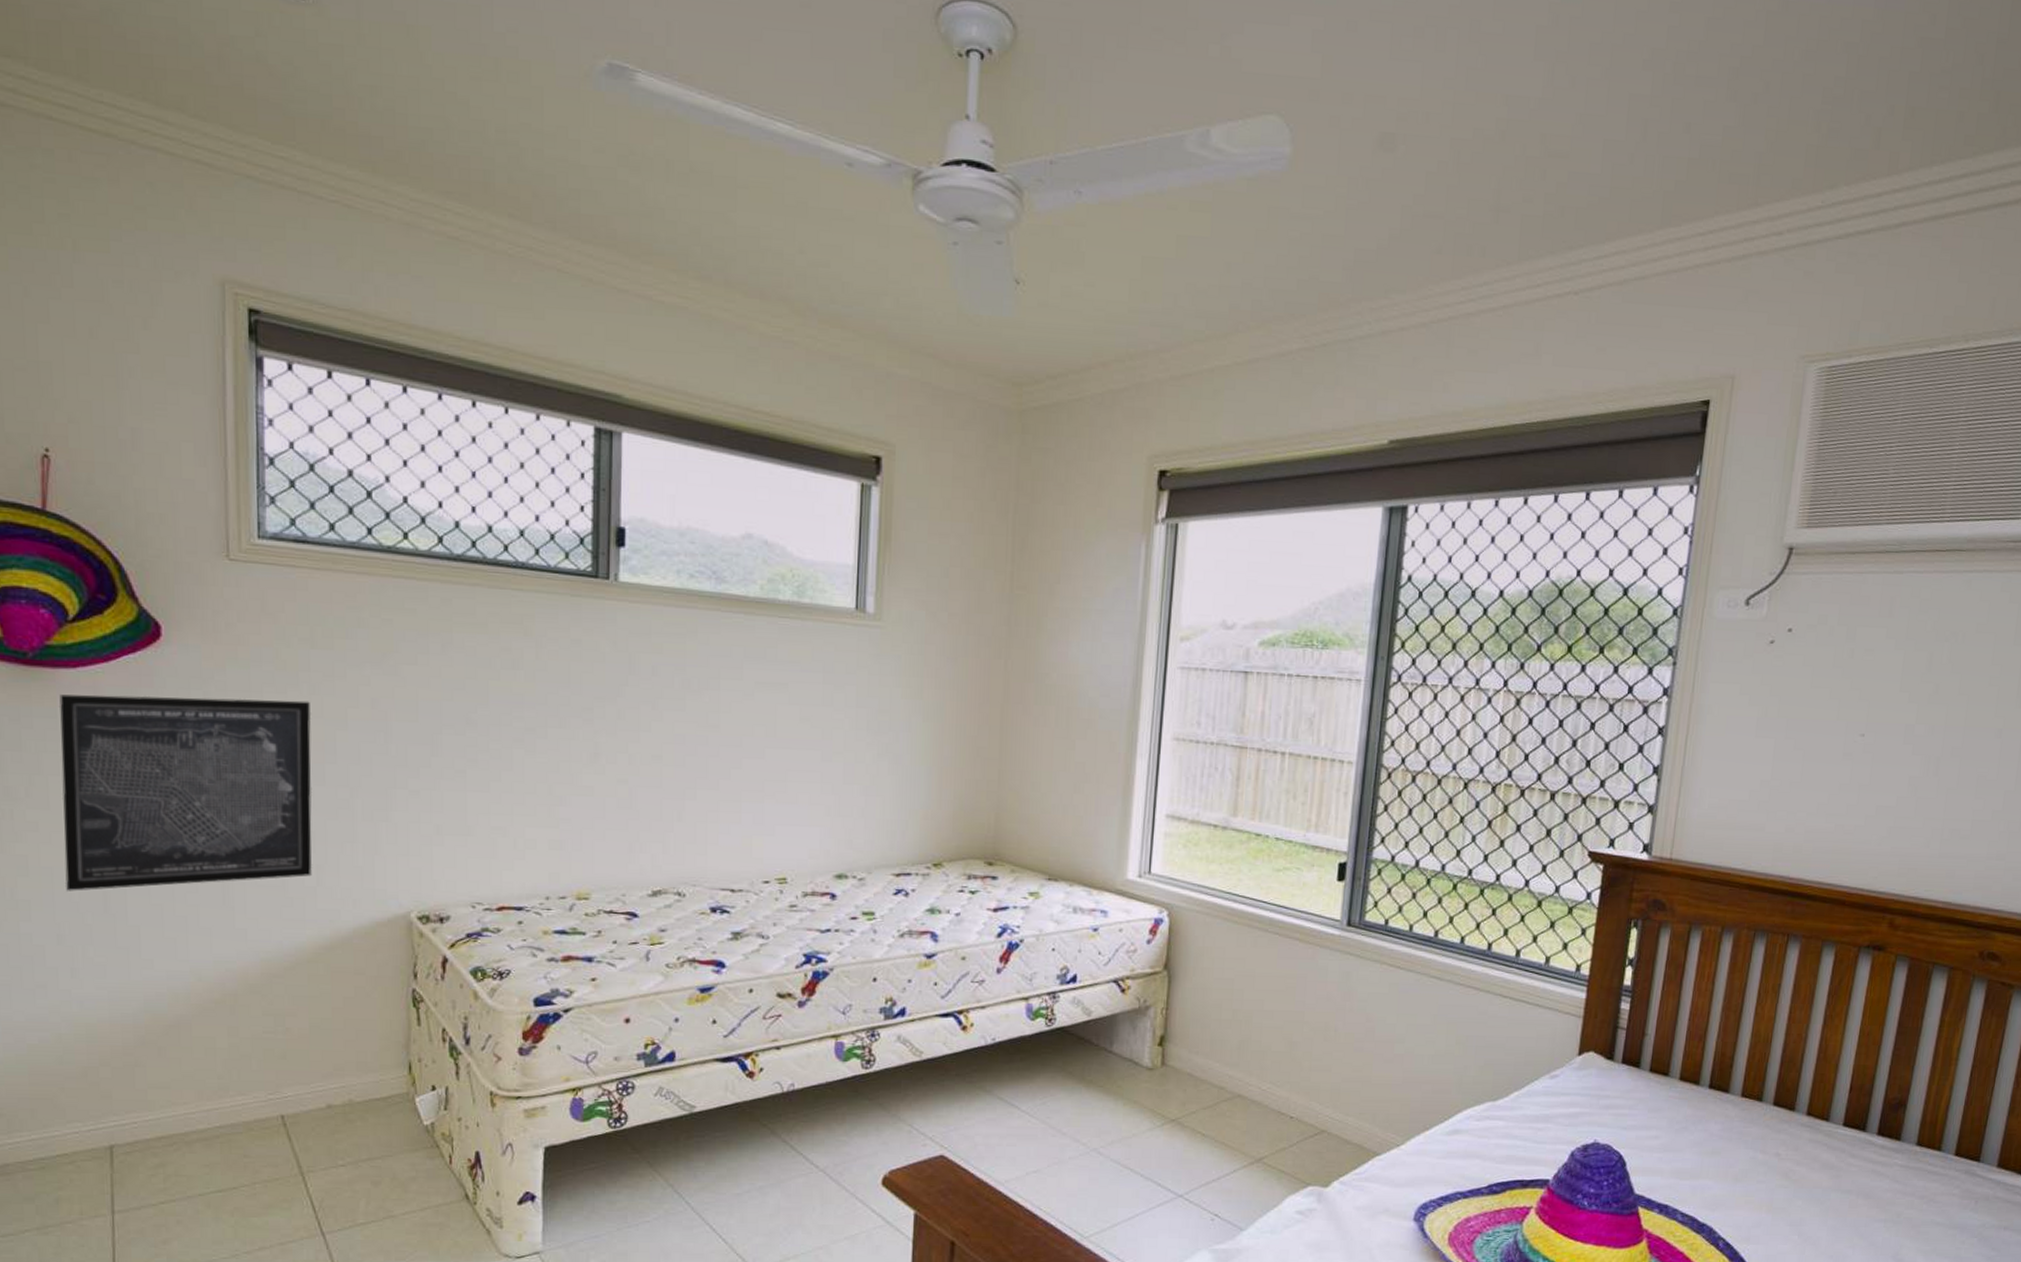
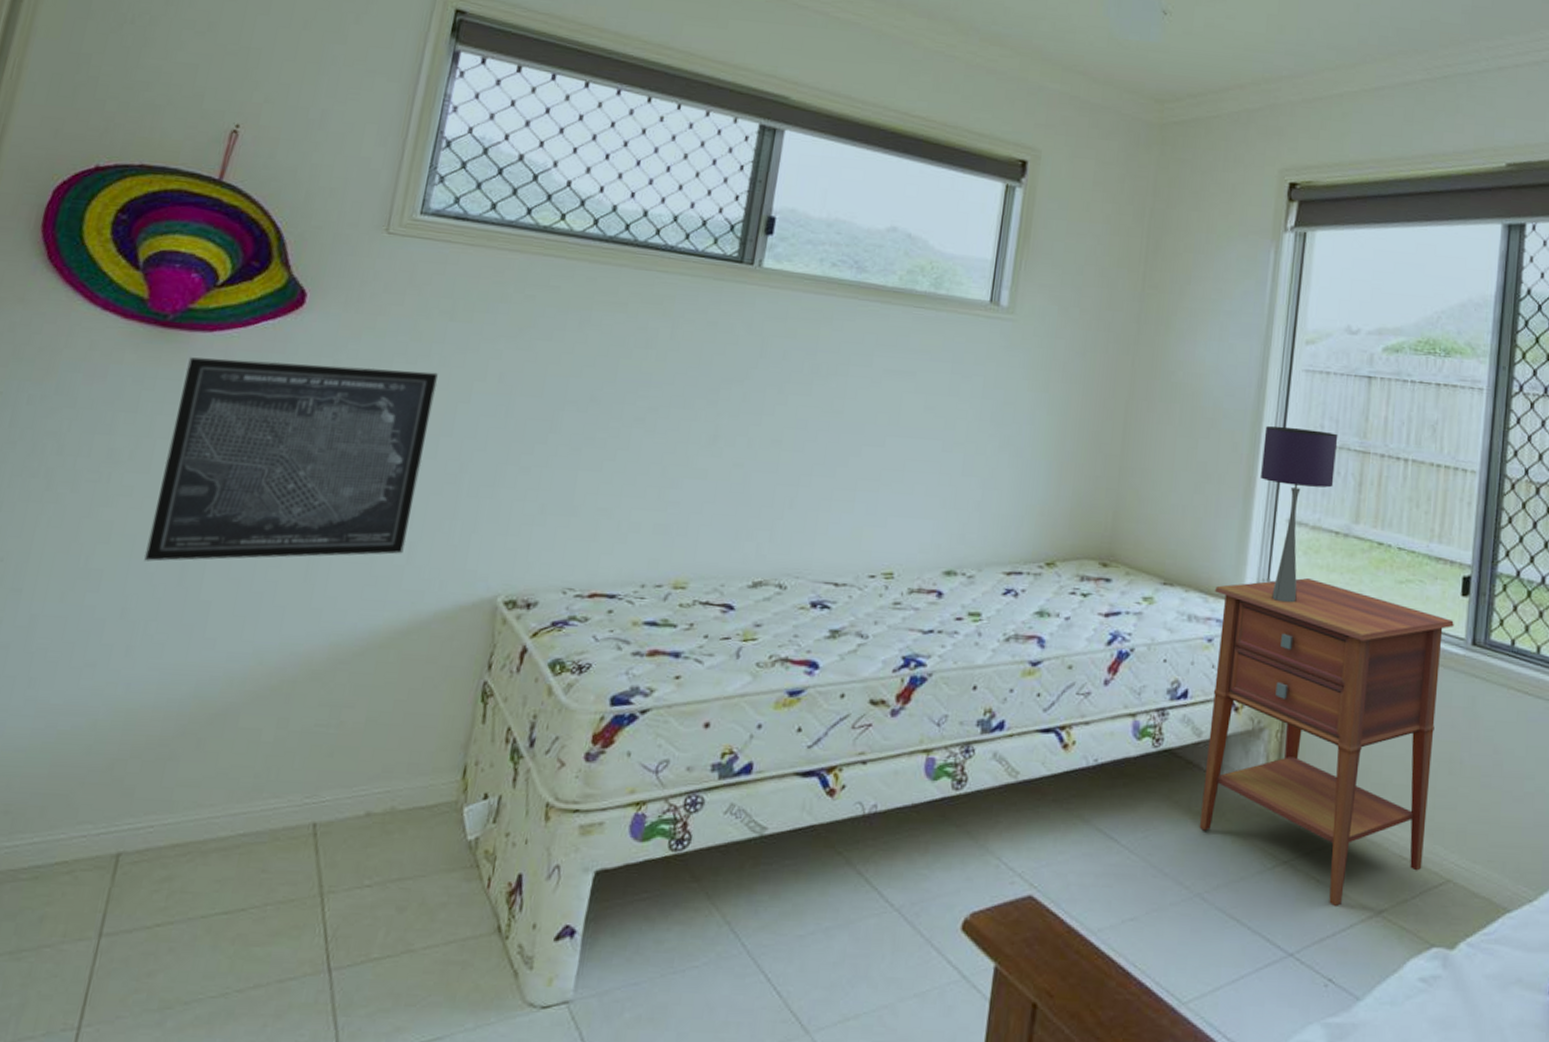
nightstand: none [1092,870,1330,1155] -> present [1199,578,1454,906]
table lamp: none [1138,724,1215,893] -> present [1259,425,1338,603]

